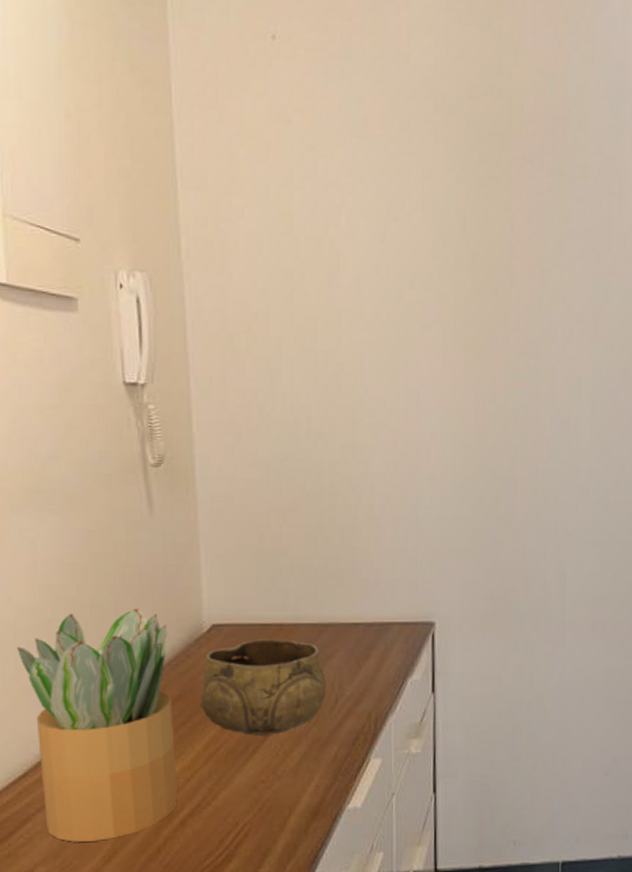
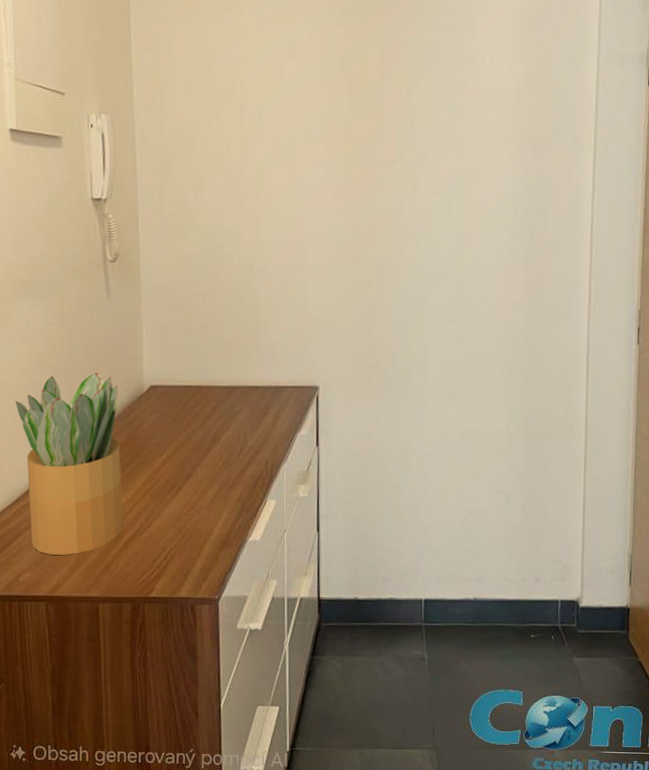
decorative bowl: present [200,639,326,735] -> none [140,398,234,477]

